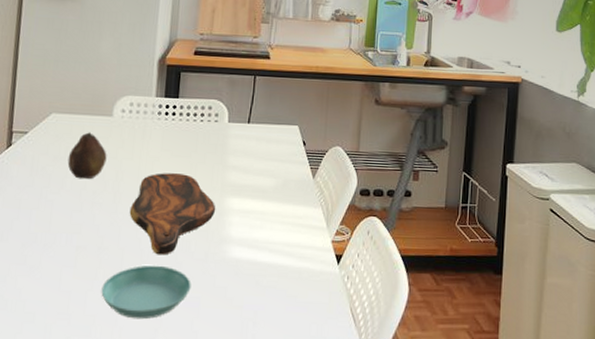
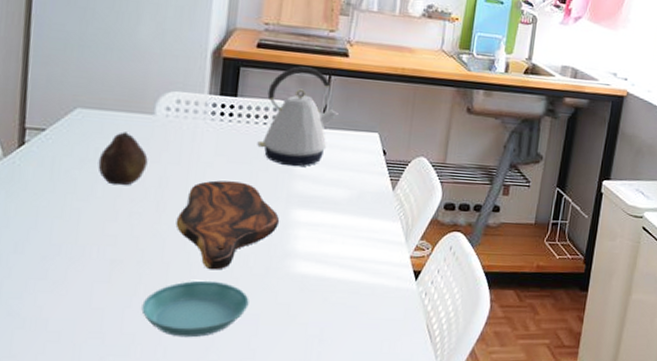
kettle: none [196,69,263,159] -> present [257,66,338,167]

